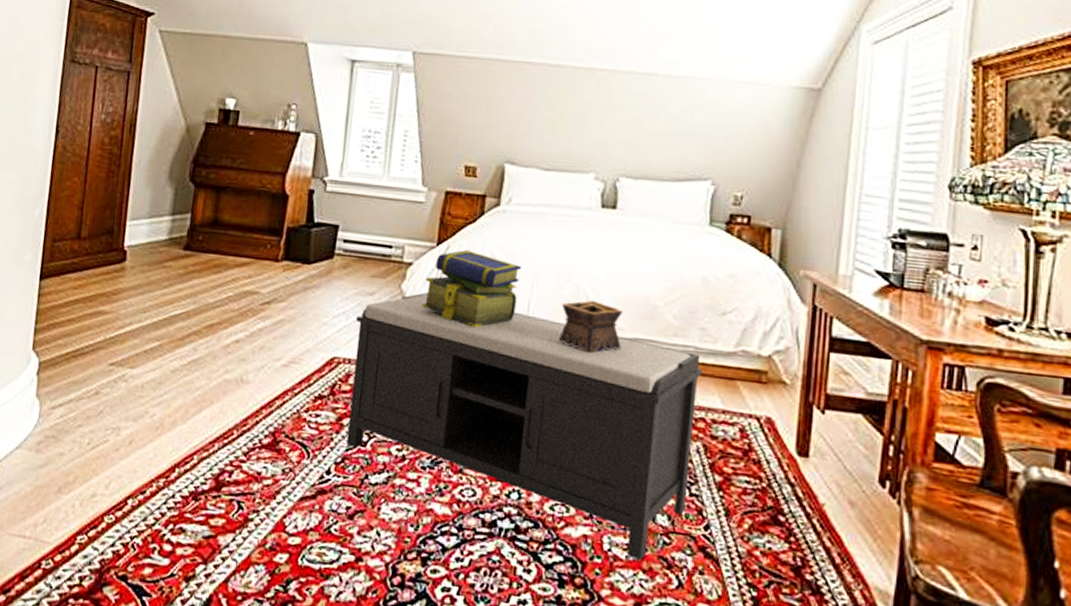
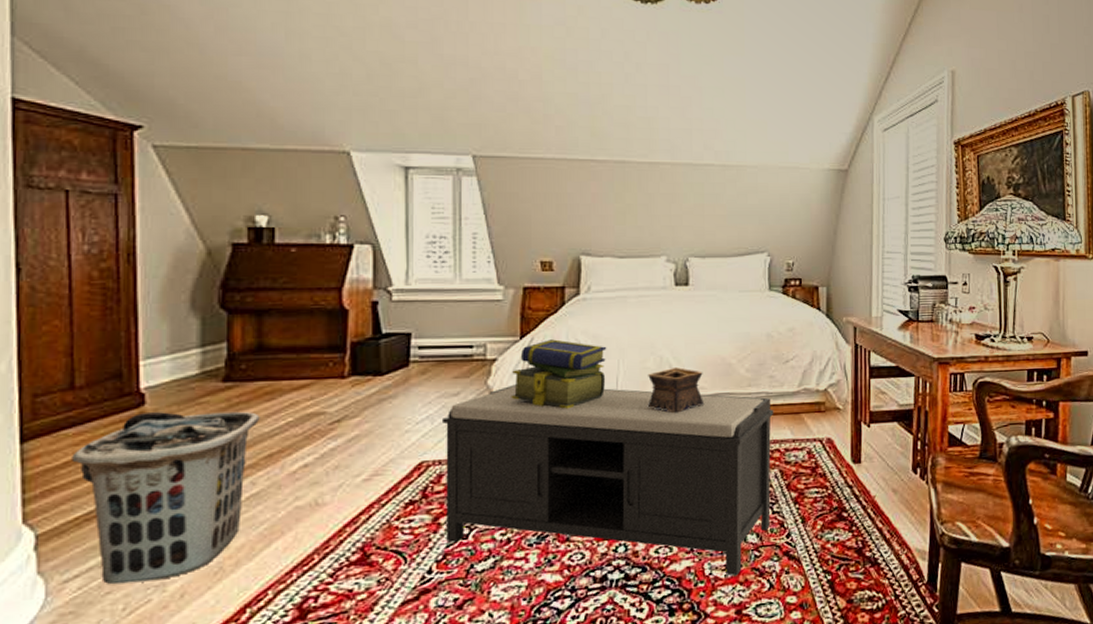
clothes hamper: none [70,268,208,424] -> present [71,411,260,585]

